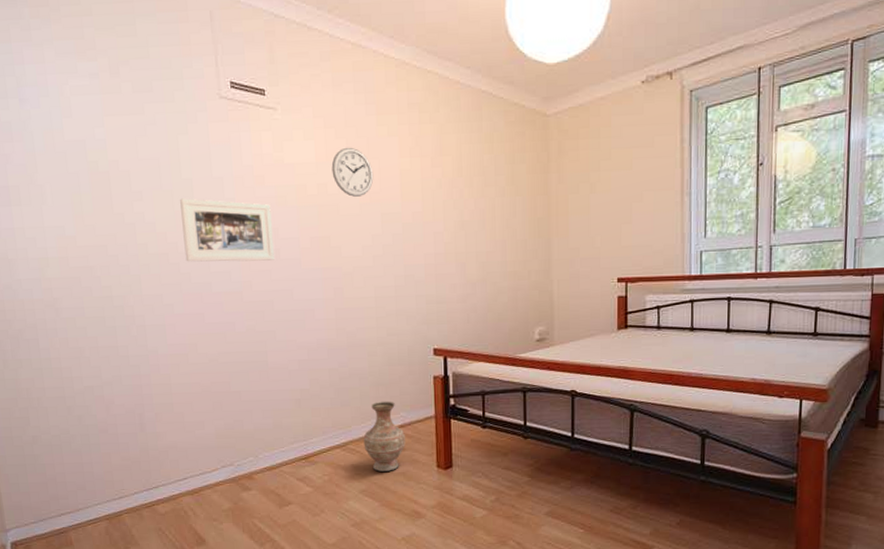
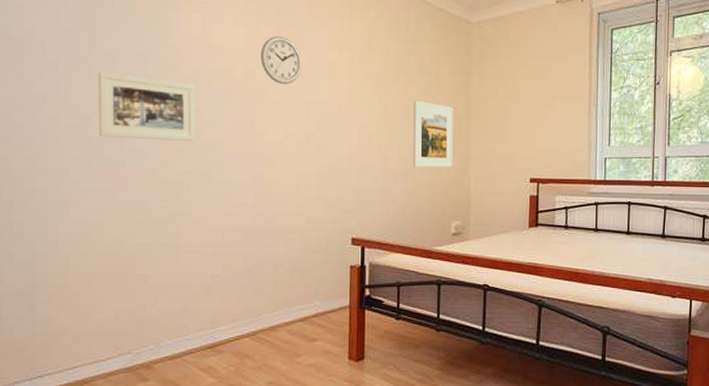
vase: present [363,401,405,473] -> none [274,289,318,364]
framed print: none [490,203,534,274] -> present [412,100,453,168]

